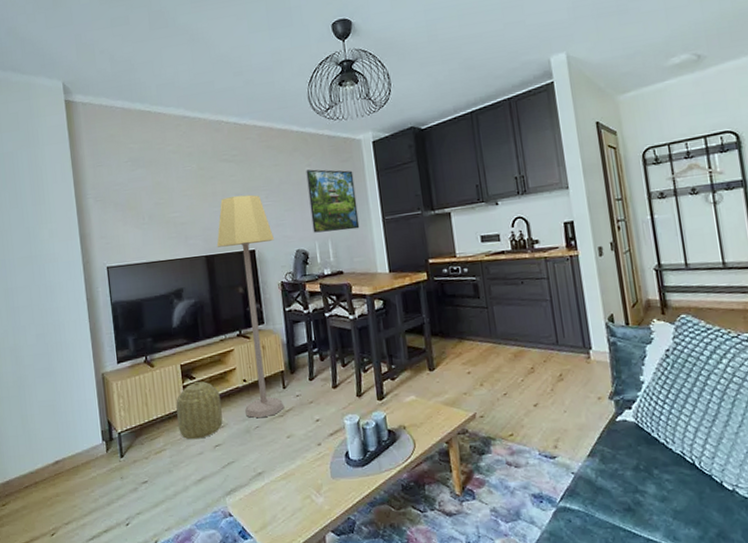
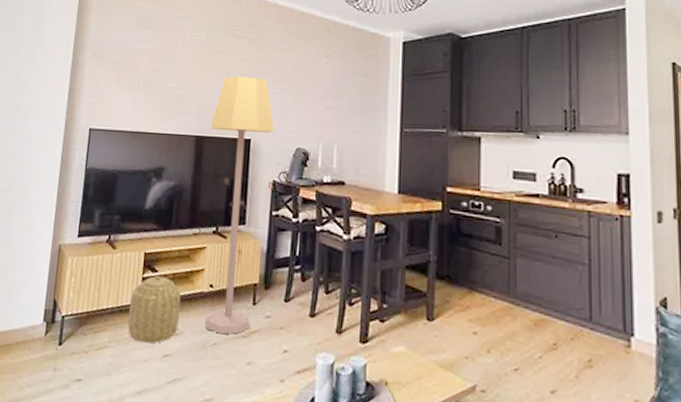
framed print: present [306,169,360,233] -> none [319,61,375,137]

